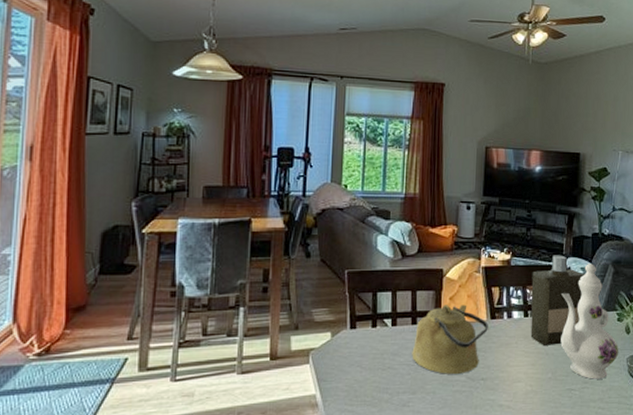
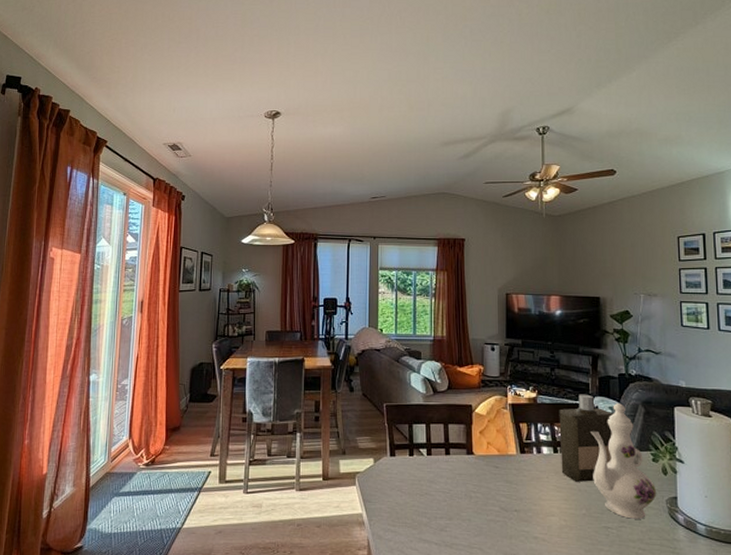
kettle: present [412,304,488,375] -> none [447,438,518,505]

